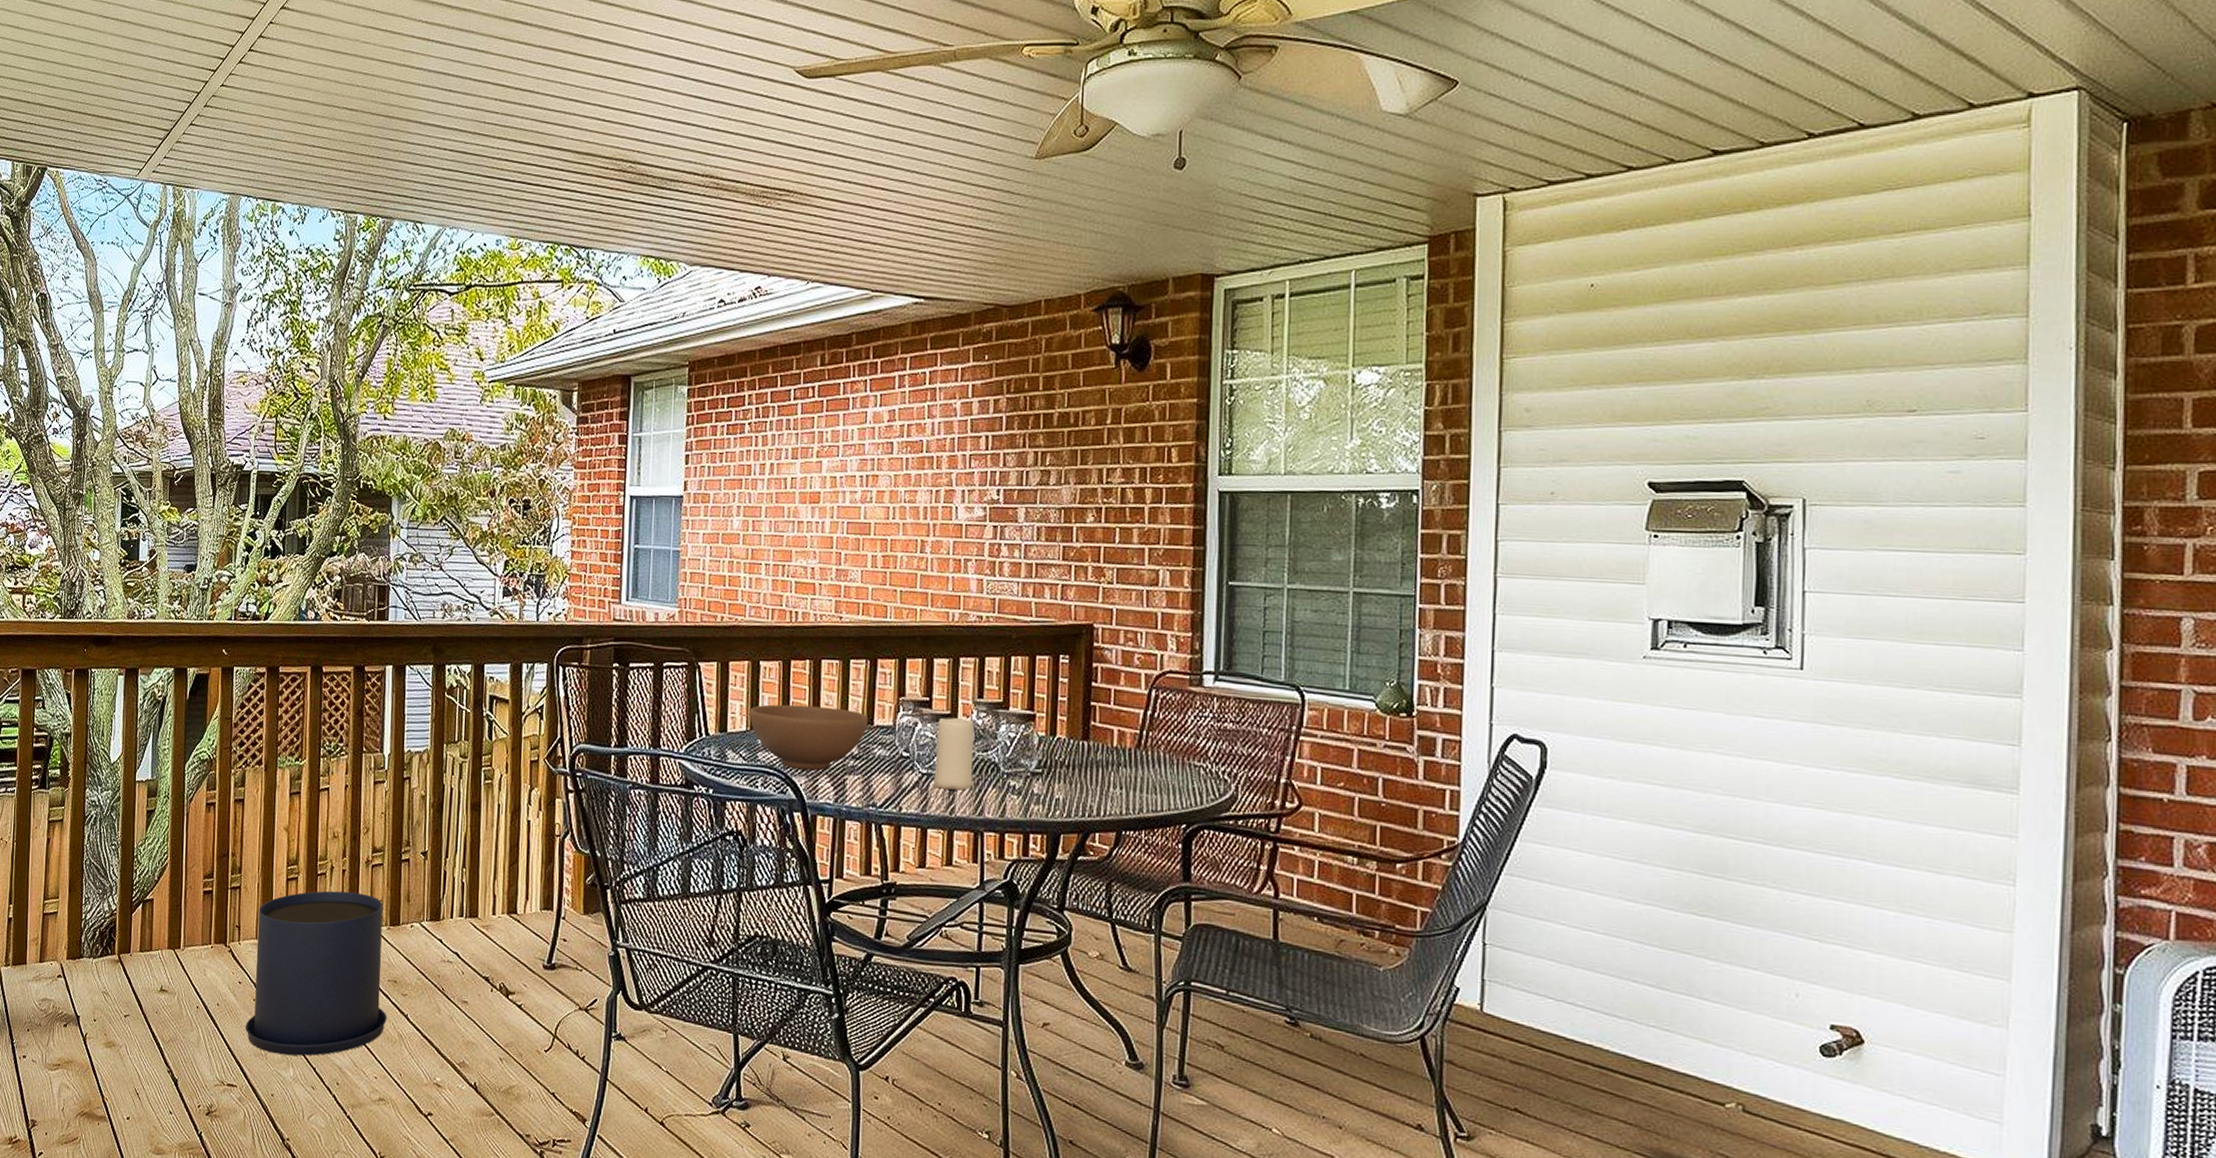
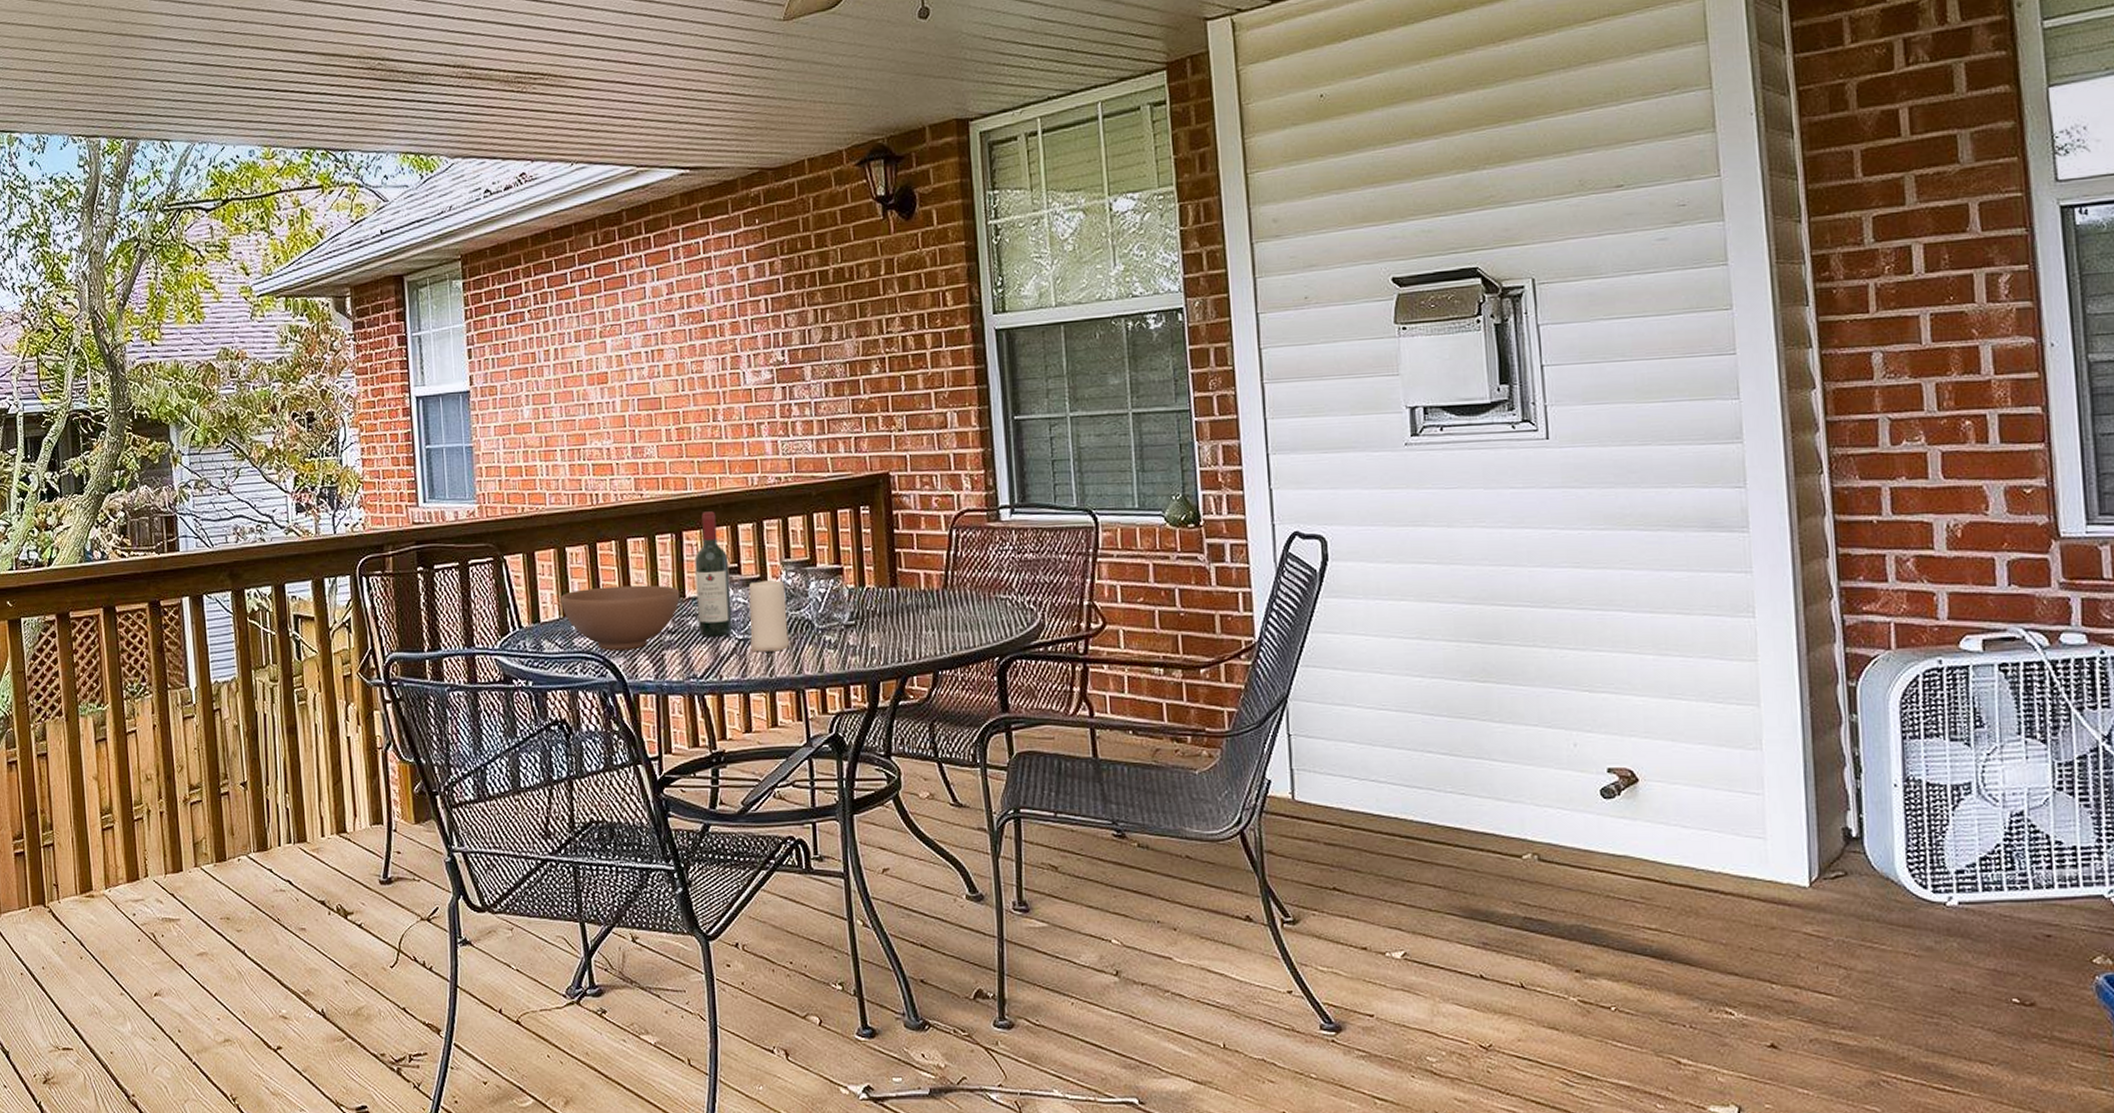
planter: present [245,890,387,1056] -> none [74,833,224,1010]
wine bottle: none [883,642,921,769] -> present [694,511,733,637]

